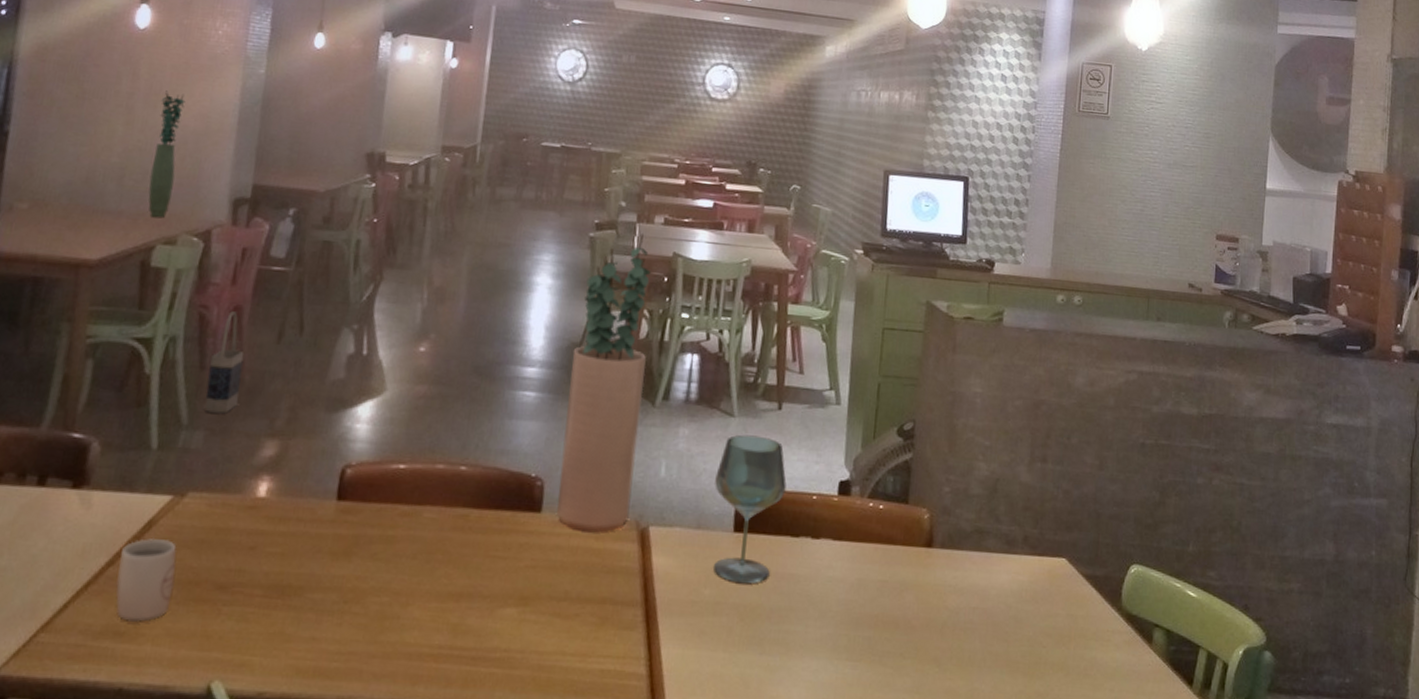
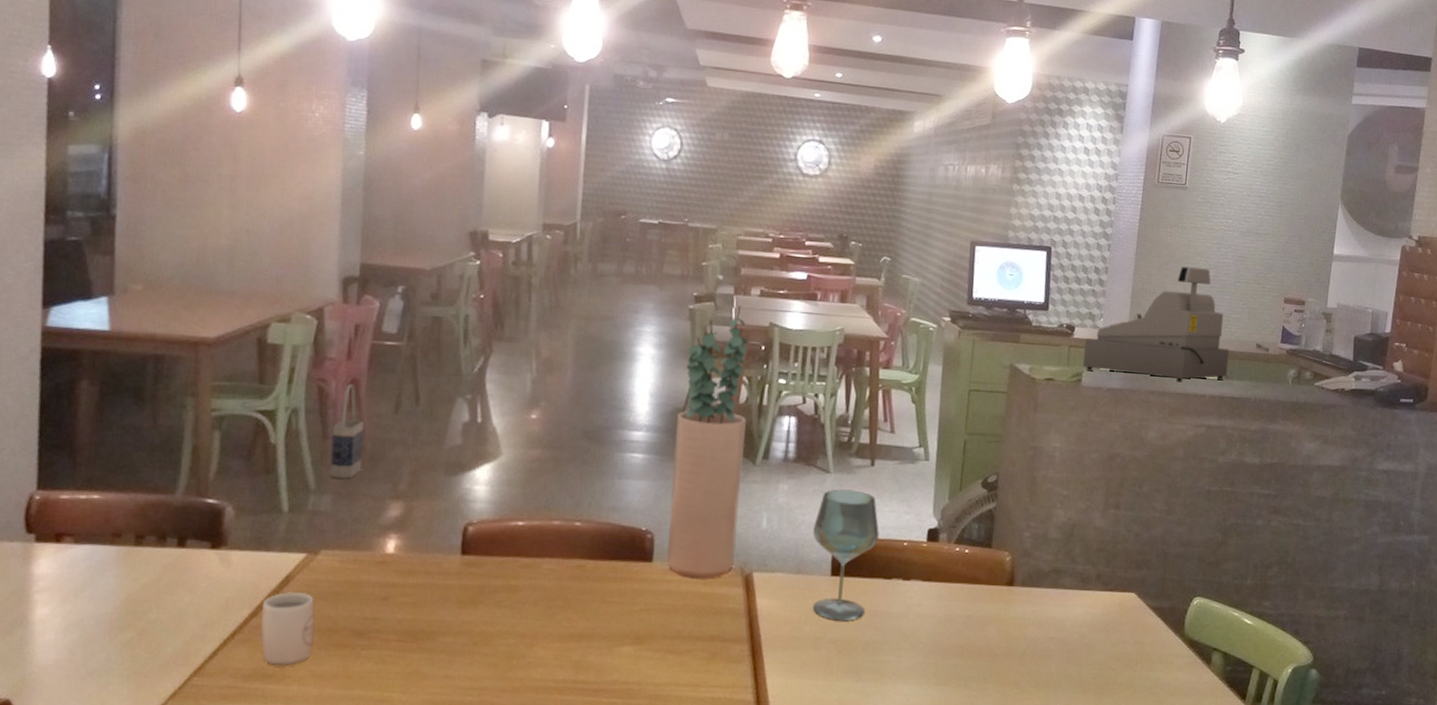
vase: present [148,90,185,219] -> none [259,173,288,298]
cash register: none [1003,199,1160,324] -> present [1082,266,1230,383]

